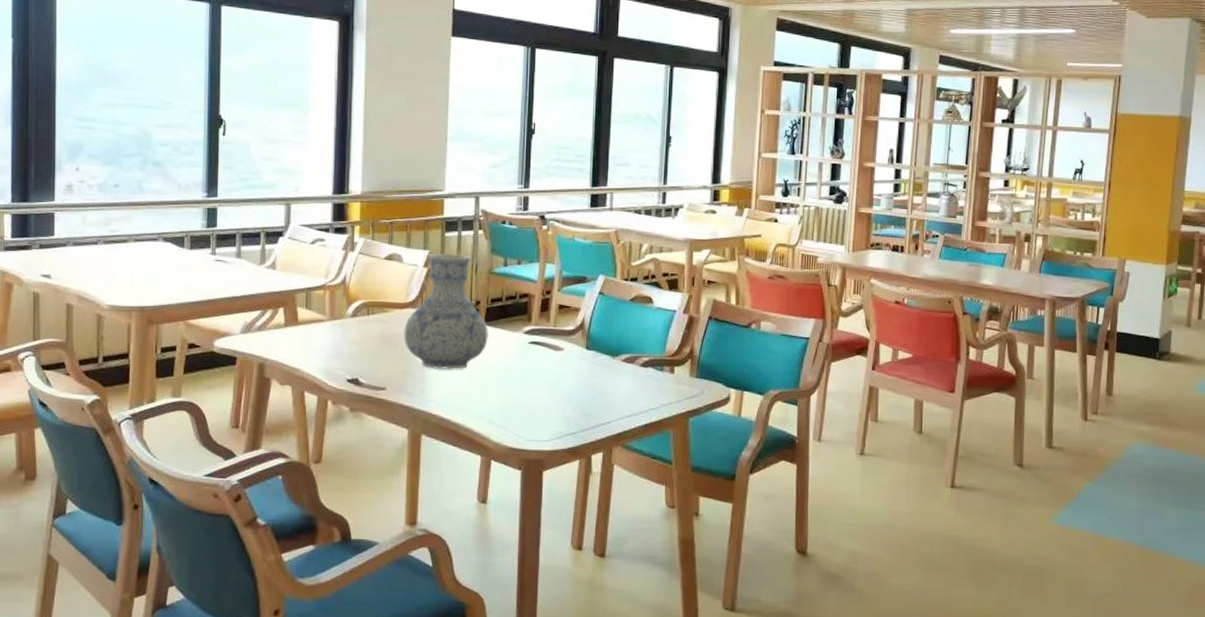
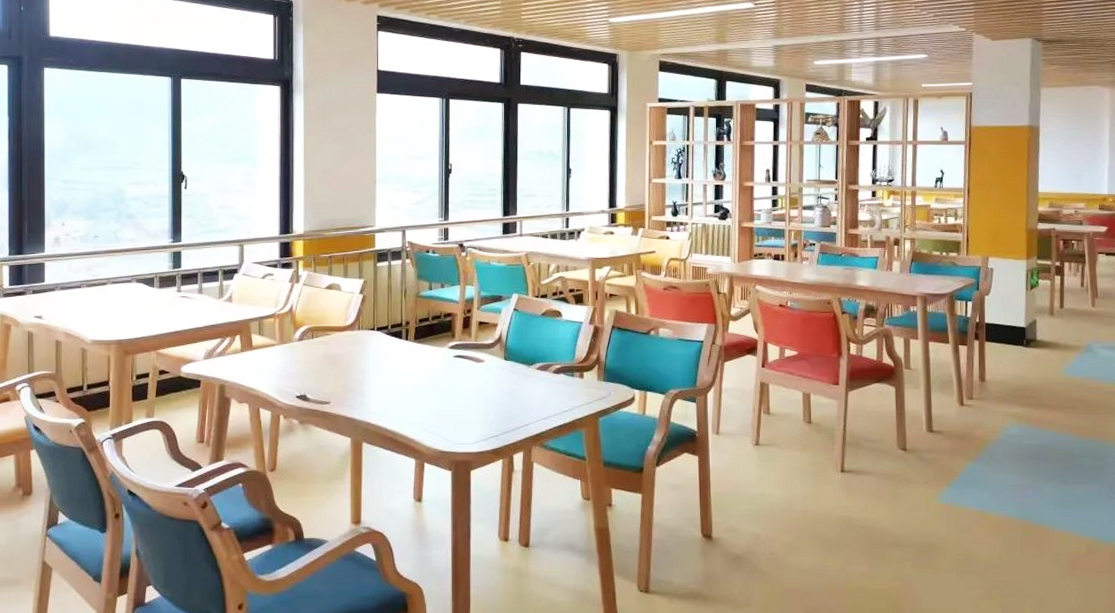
vase: present [404,253,488,369] -> none [344,281,418,383]

